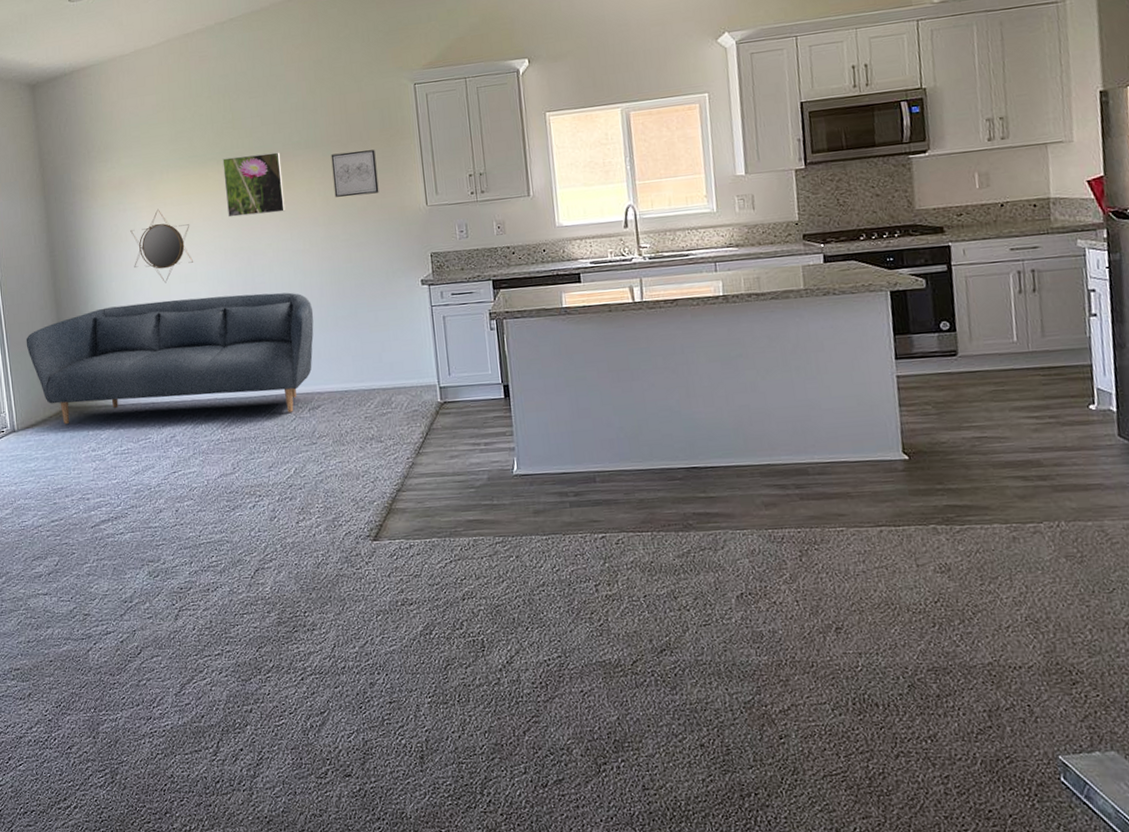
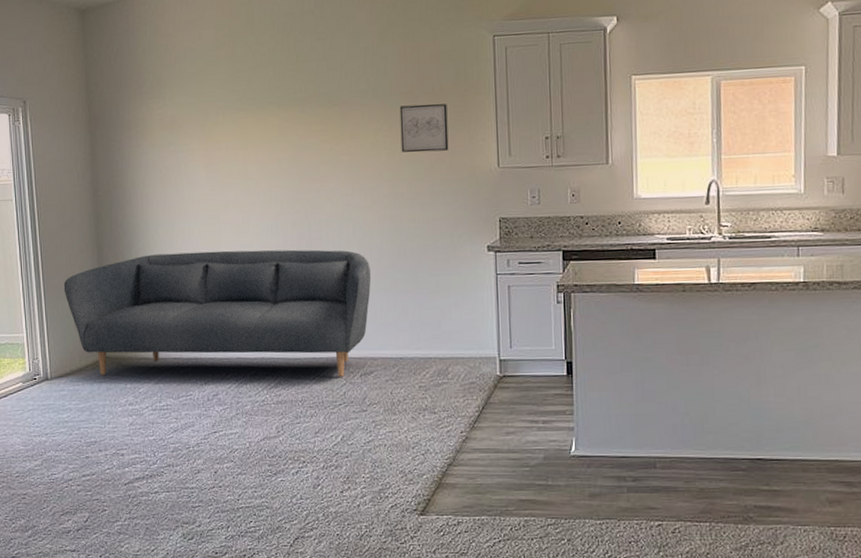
home mirror: present [130,209,193,283] -> none [181,152,246,233]
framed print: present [222,152,286,218] -> none [283,100,348,167]

